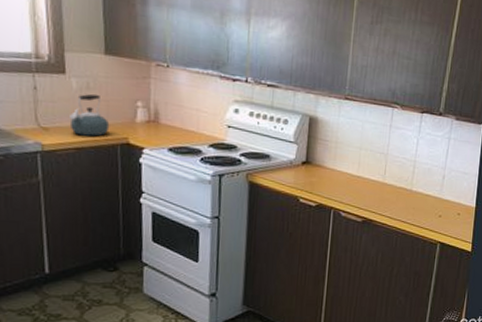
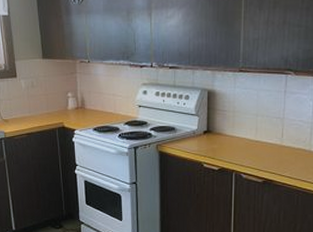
kettle: present [69,94,110,137] -> none [21,91,50,124]

